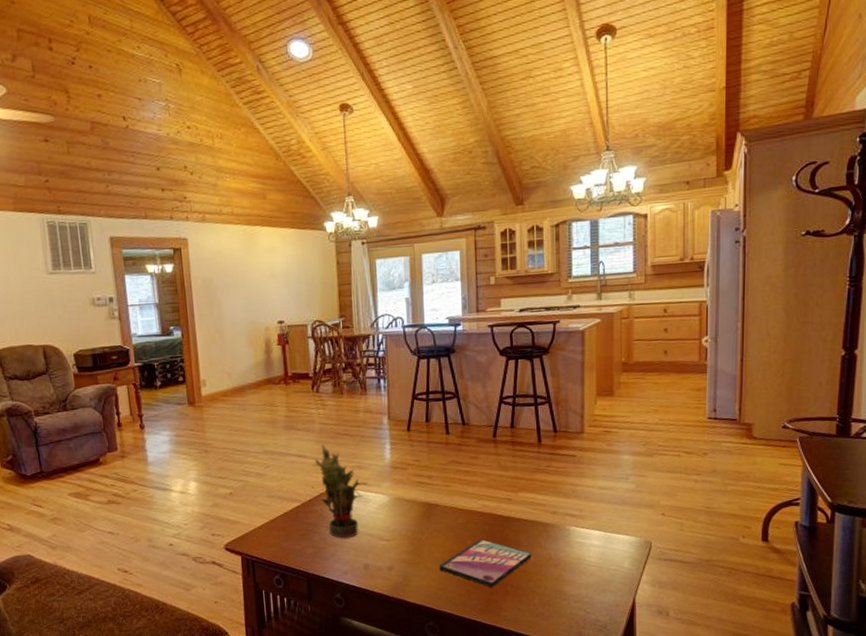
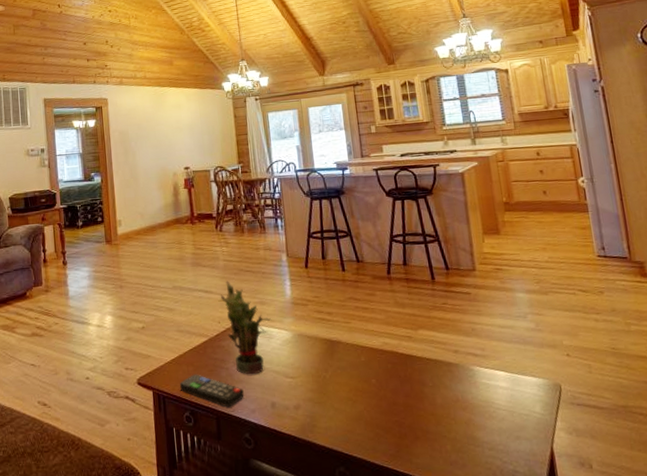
remote control: none [269,538,337,570] -> present [179,374,244,408]
video game case: present [439,538,531,587] -> none [345,377,438,431]

